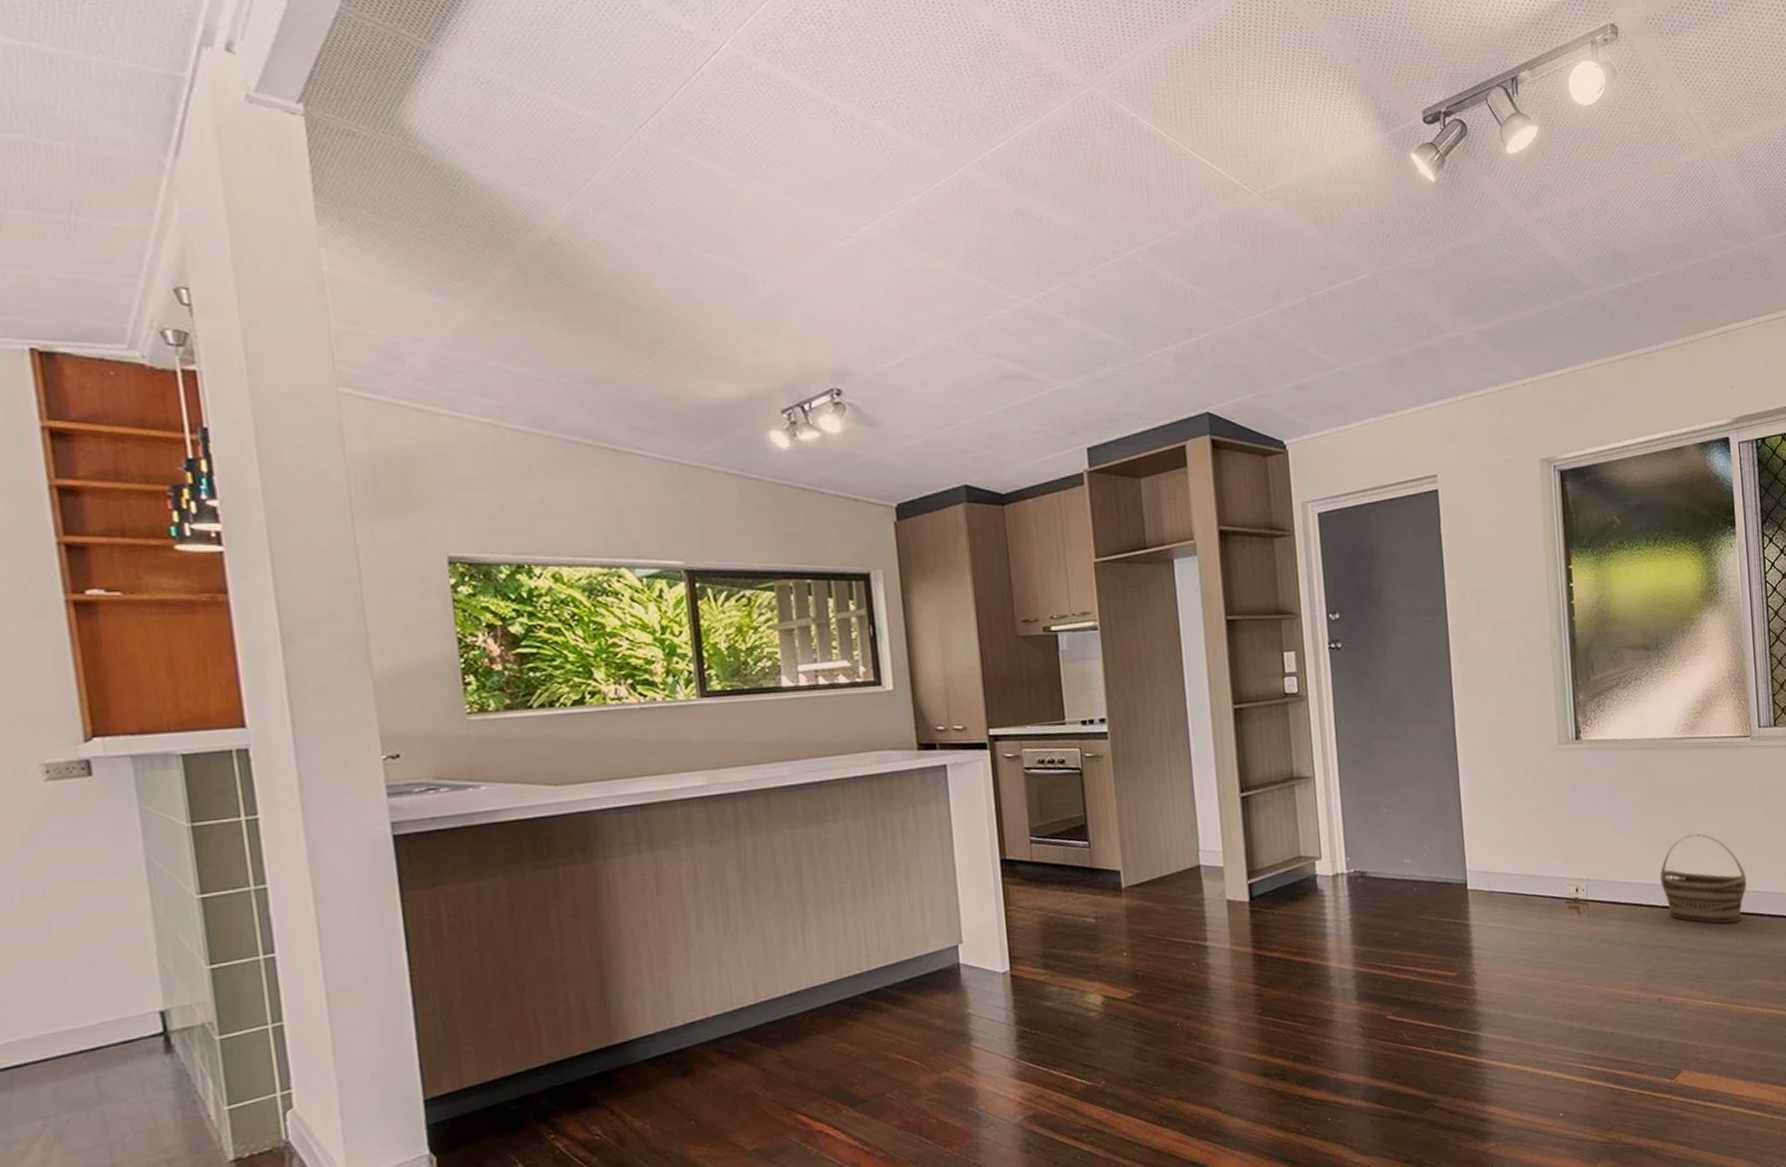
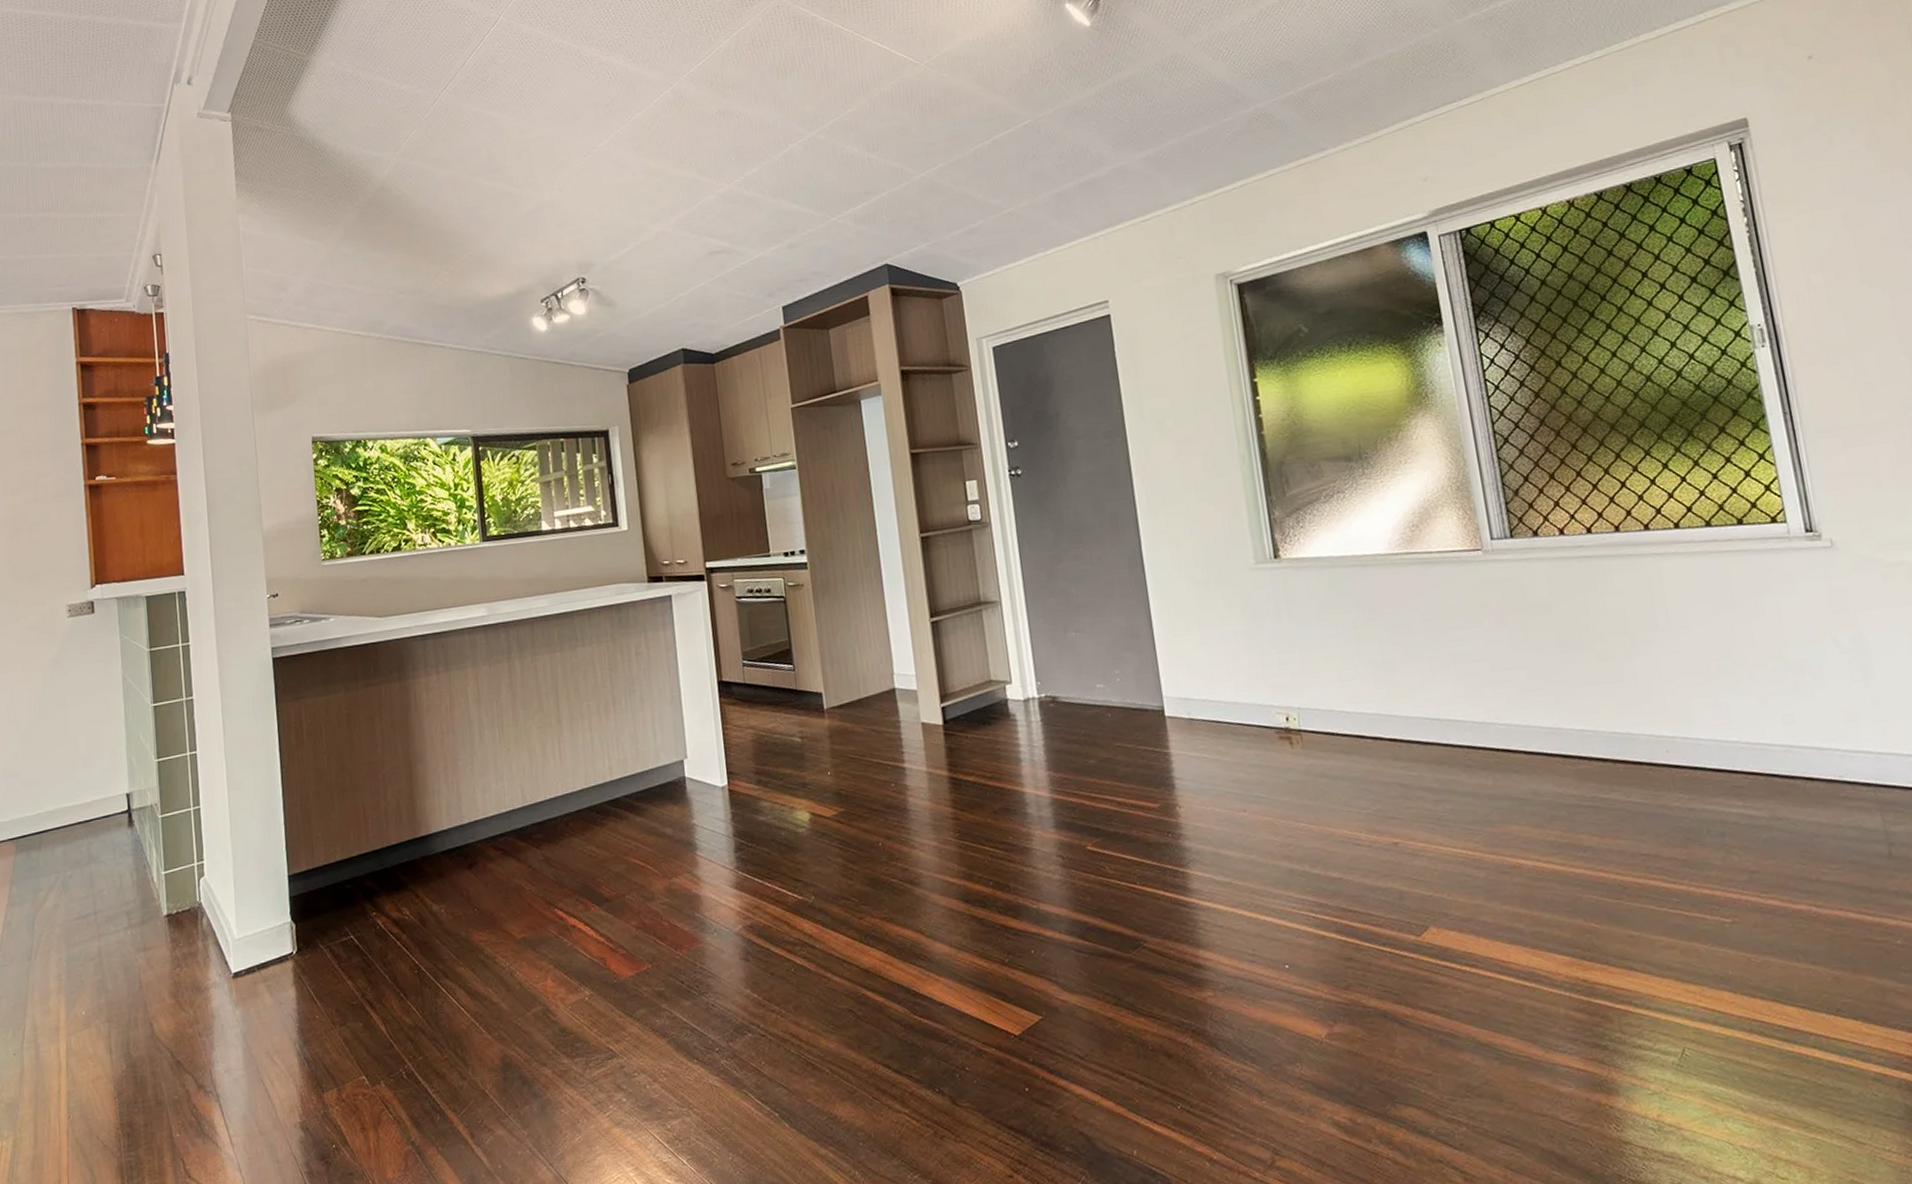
basket: present [1660,834,1747,924] -> none [1384,659,1493,761]

